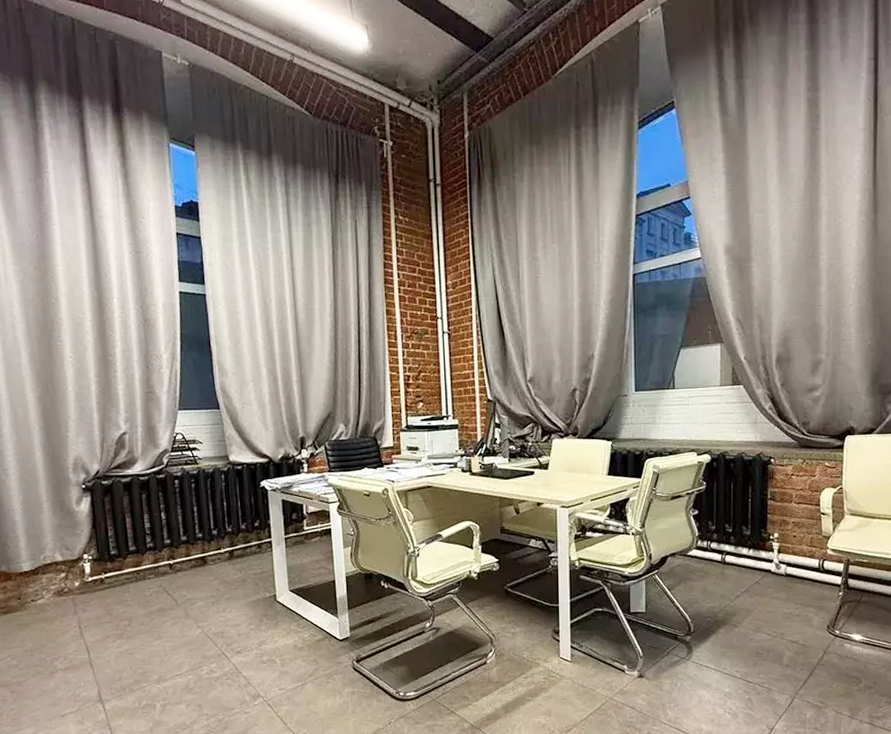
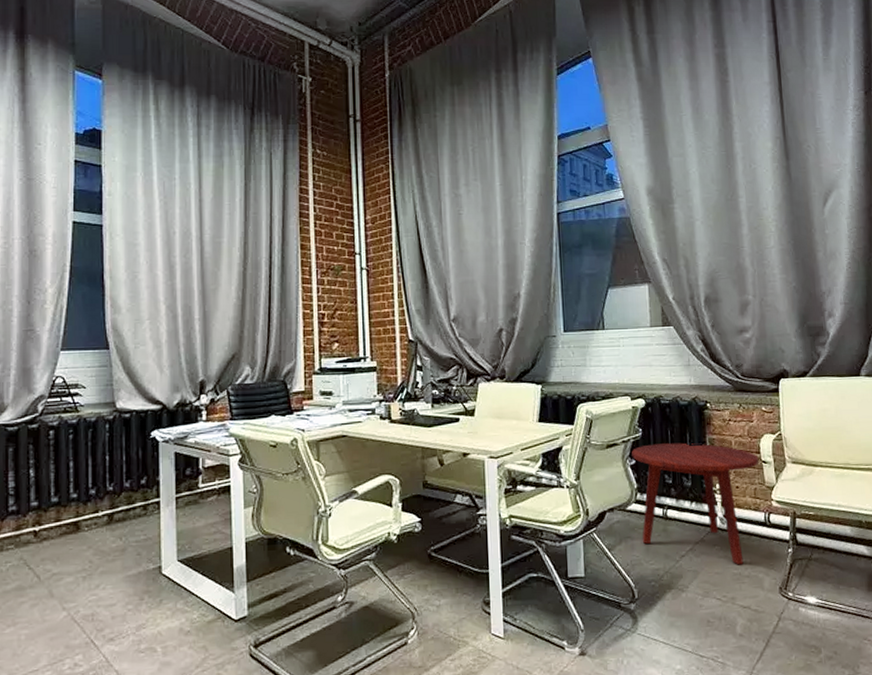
side table: none [695,495,818,606] -> present [631,443,759,565]

